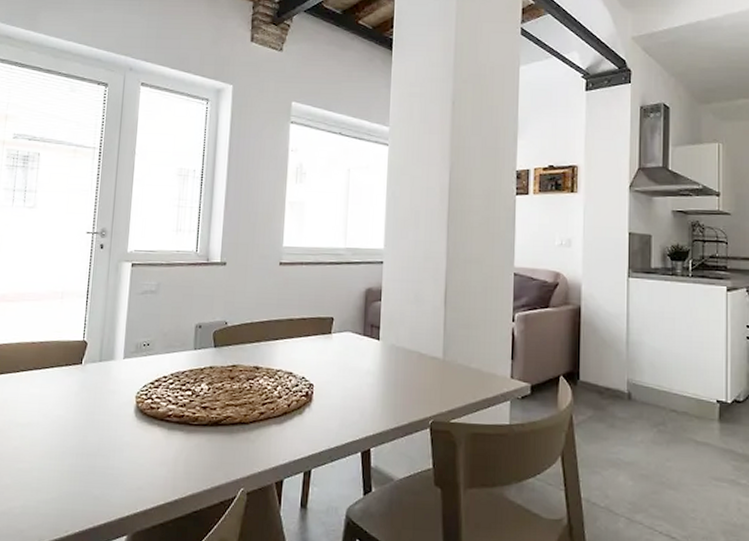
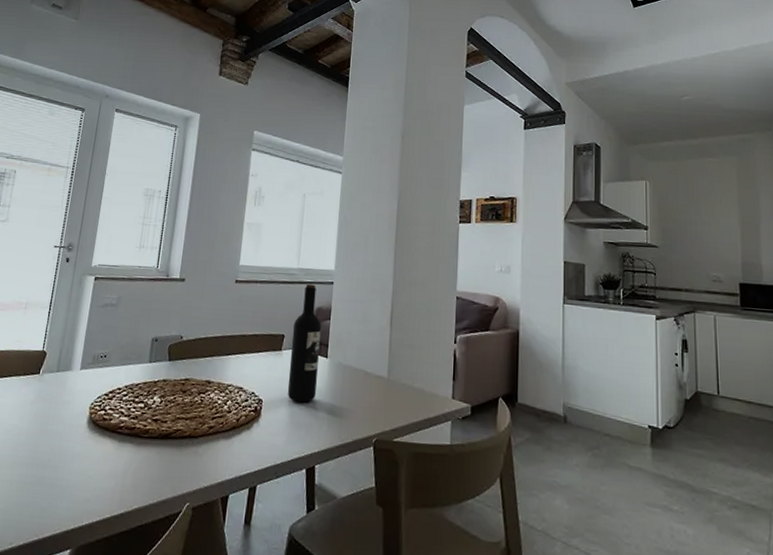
wine bottle: none [338,264,372,386] -> present [287,284,321,402]

